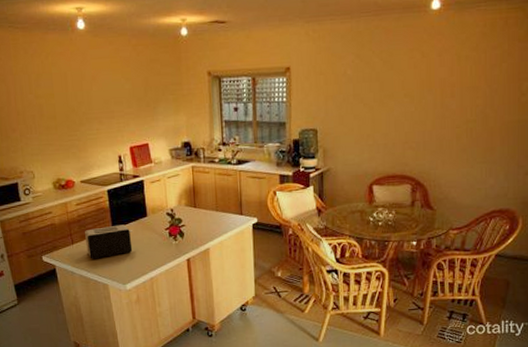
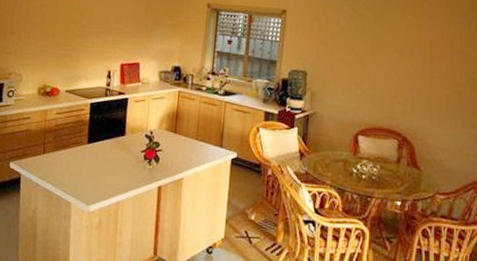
toaster: present [84,224,133,259] -> none [56,140,108,173]

